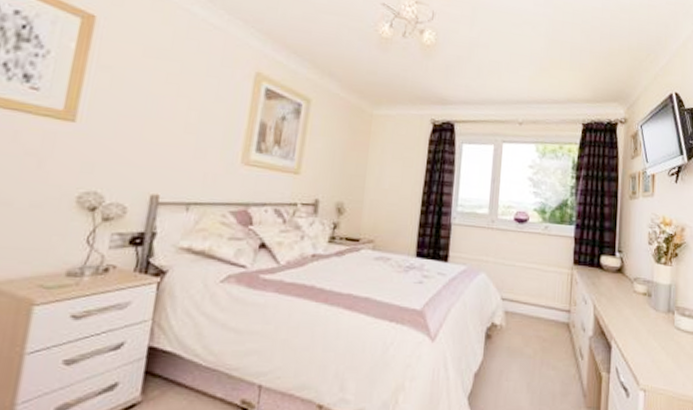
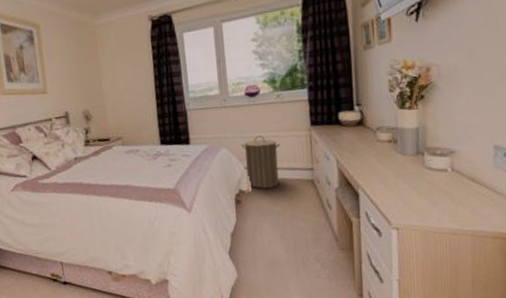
laundry hamper: none [501,265,541,326] -> present [241,136,280,189]

